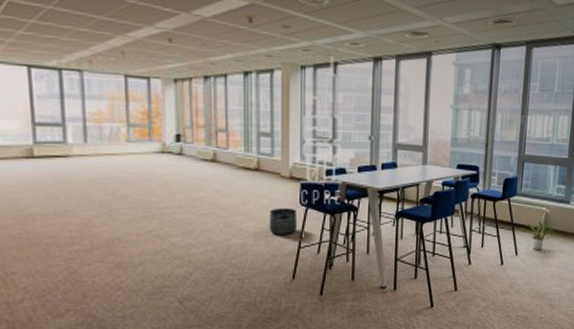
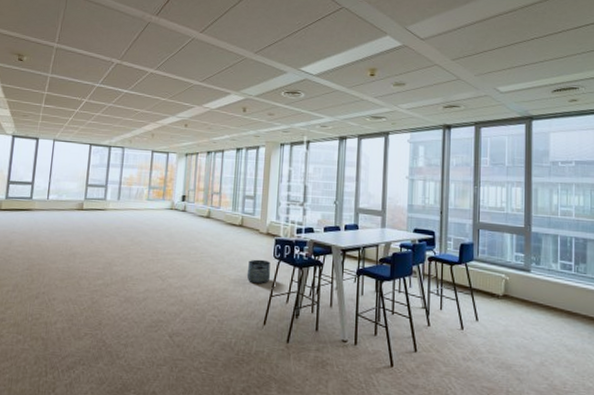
potted plant: present [520,221,559,251] -> none [479,287,522,318]

